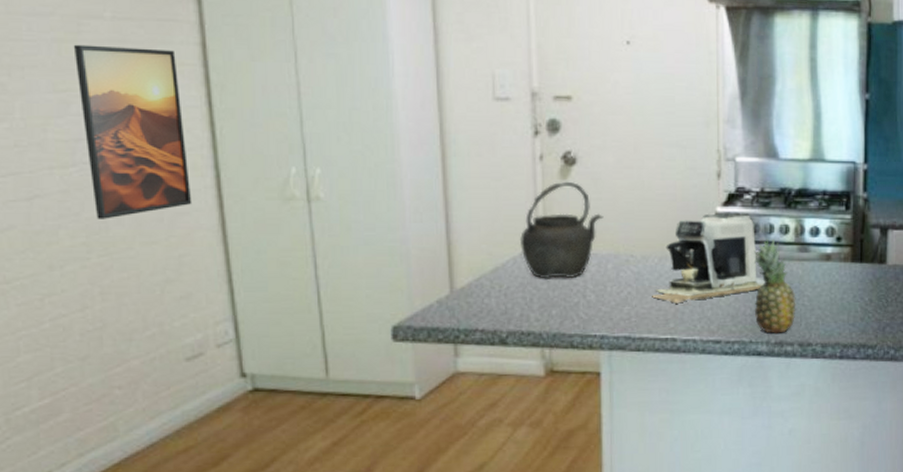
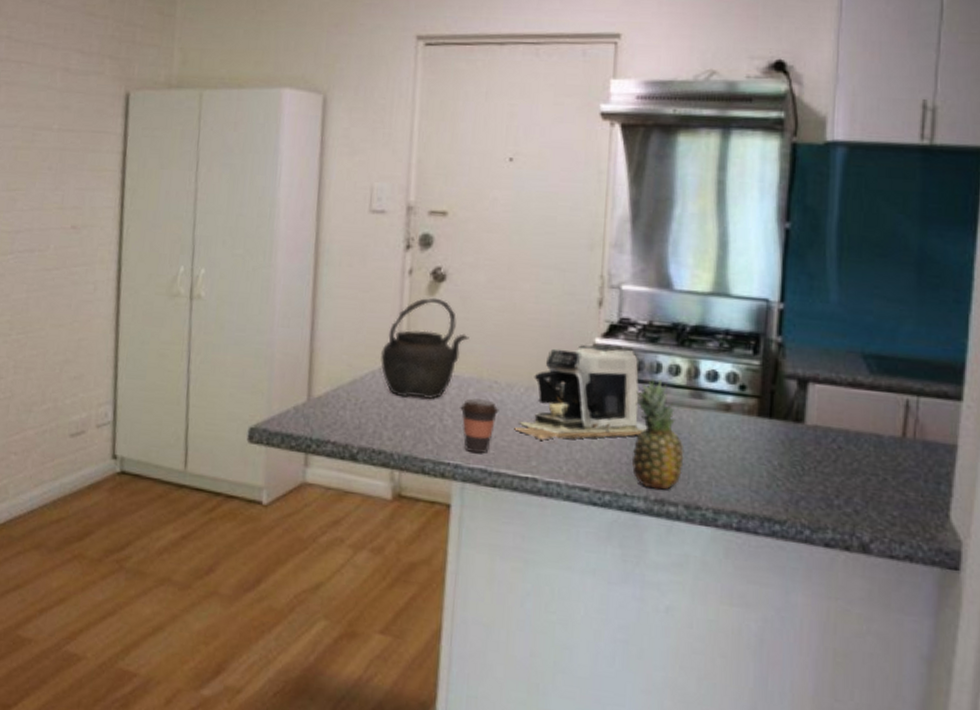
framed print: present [73,44,192,219] -> none [21,151,102,302]
coffee cup: none [601,273,637,322] -> present [460,398,499,453]

